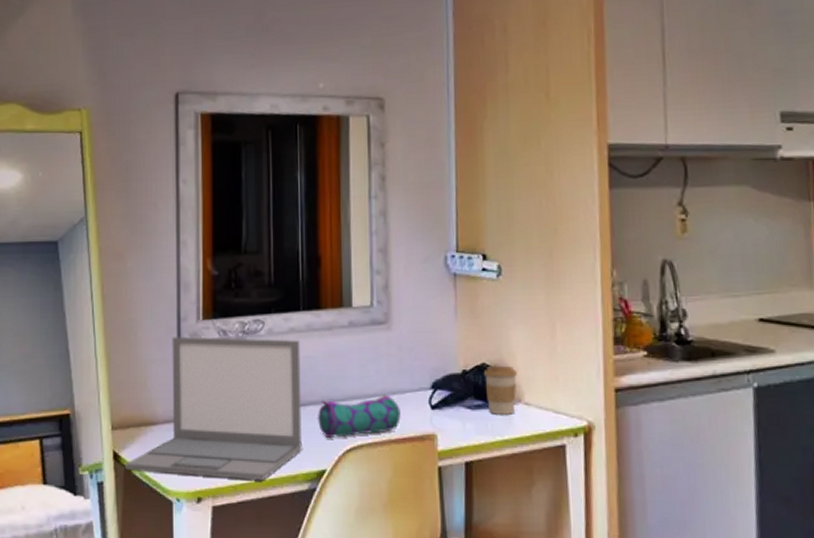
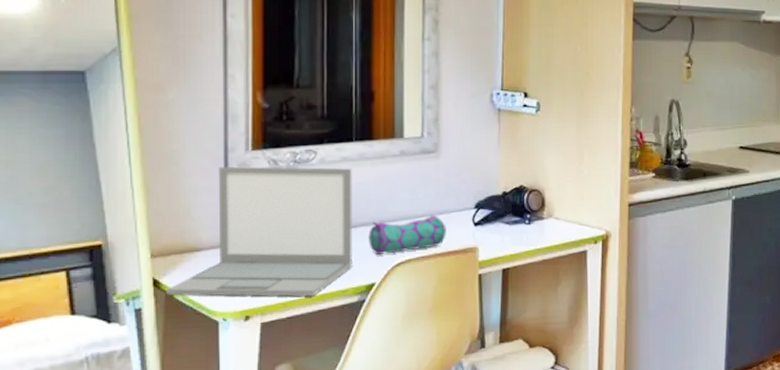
coffee cup: present [483,367,517,414] -> none [521,188,550,228]

